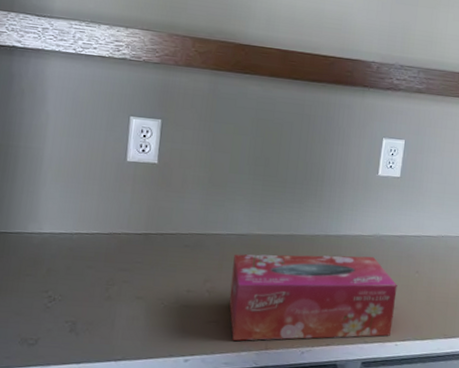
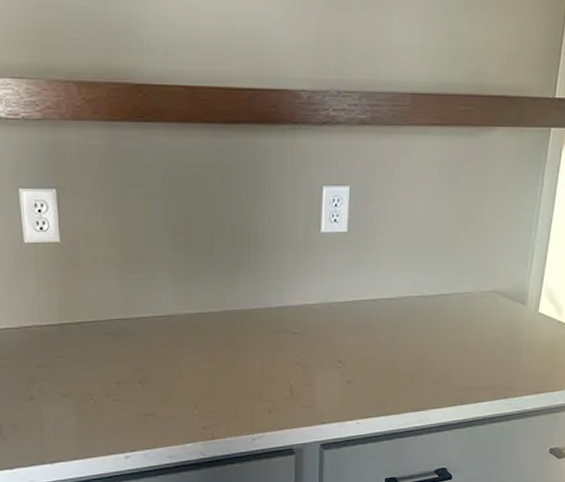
tissue box: present [229,254,398,341] -> none [164,328,354,432]

